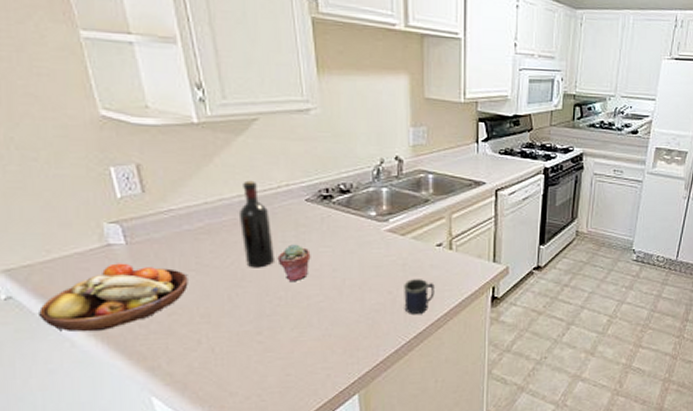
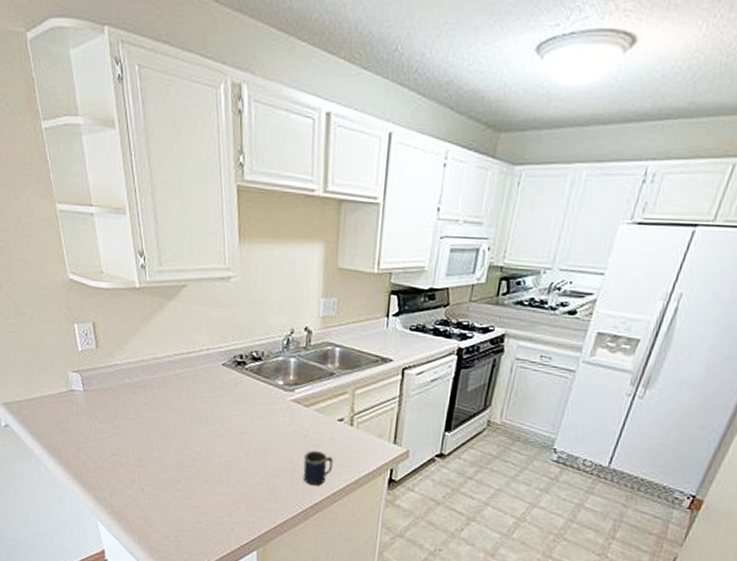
fruit bowl: present [39,263,188,332] -> none [25,406,127,461]
wine bottle: present [238,180,276,268] -> none [167,342,195,424]
potted succulent: present [277,244,311,281] -> none [196,405,224,439]

